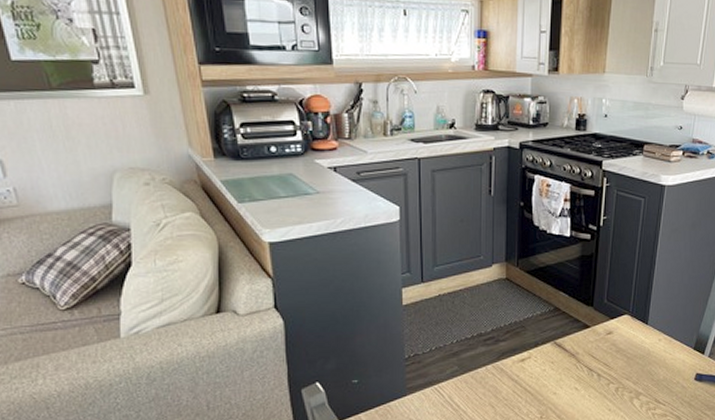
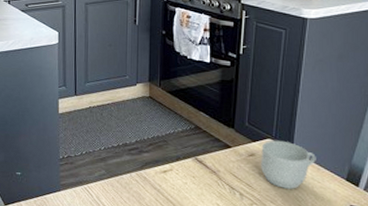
mug: none [618,315,669,364] -> present [261,140,316,189]

